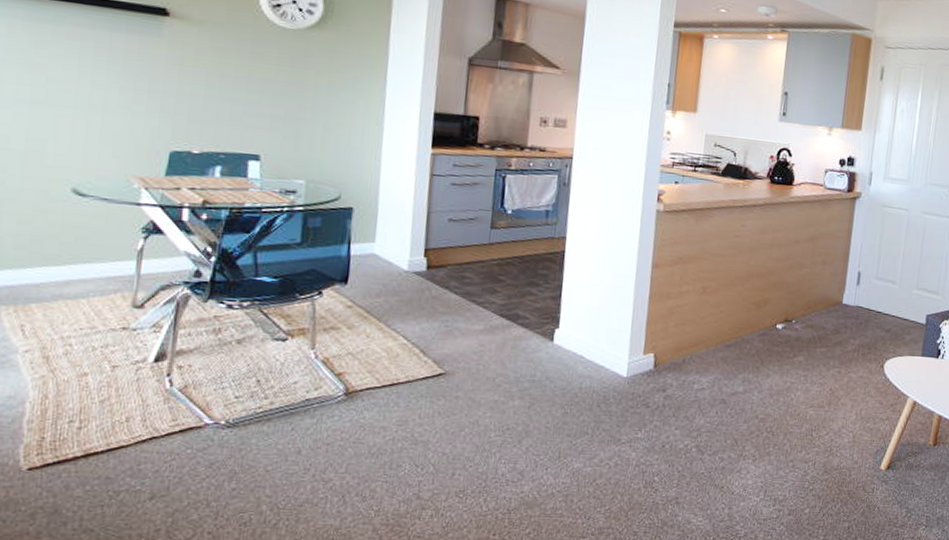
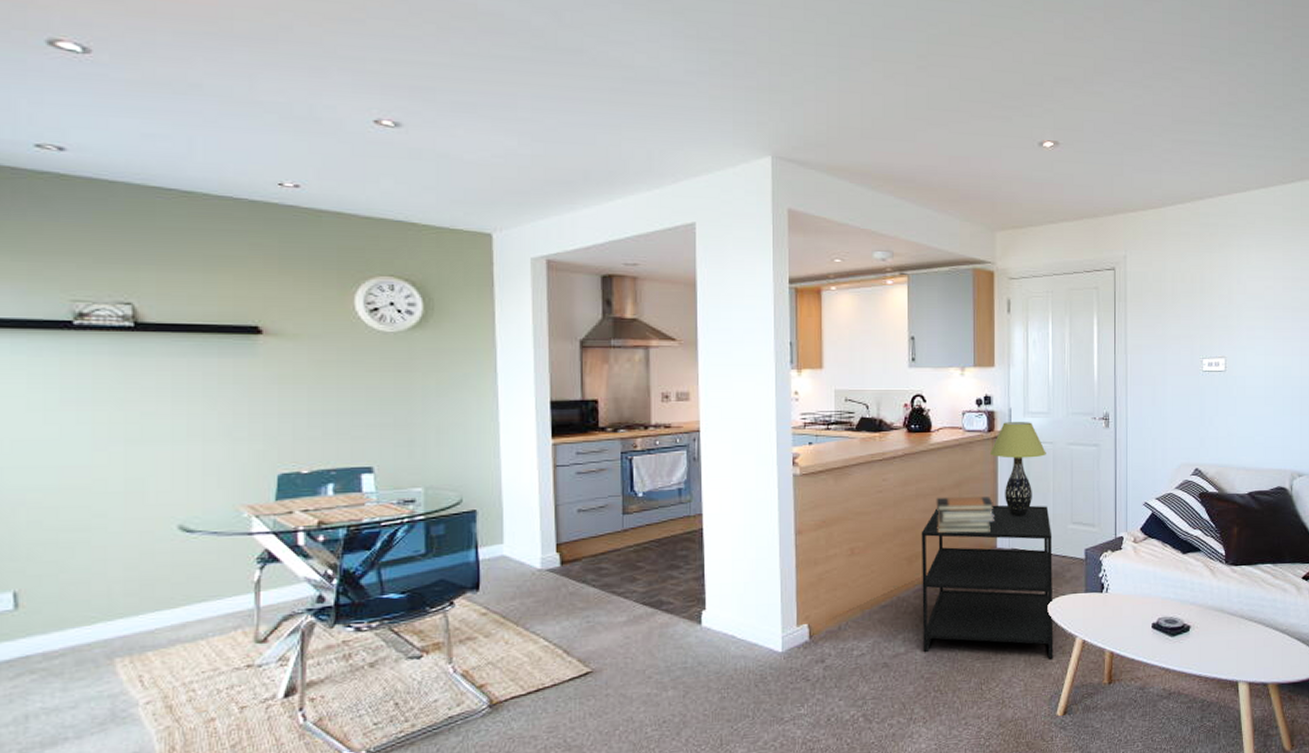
side table: none [760,258,897,415] -> present [921,505,1054,659]
book stack: none [787,248,844,288] -> present [936,496,994,533]
table lamp: none [846,184,901,276] -> present [989,422,1046,516]

